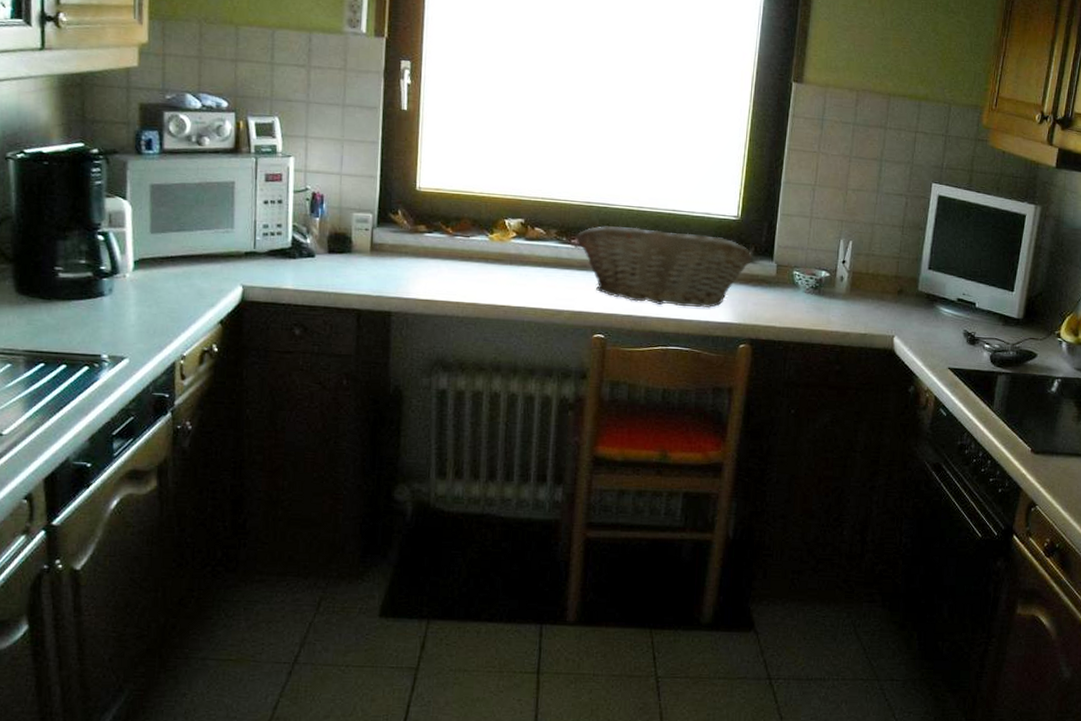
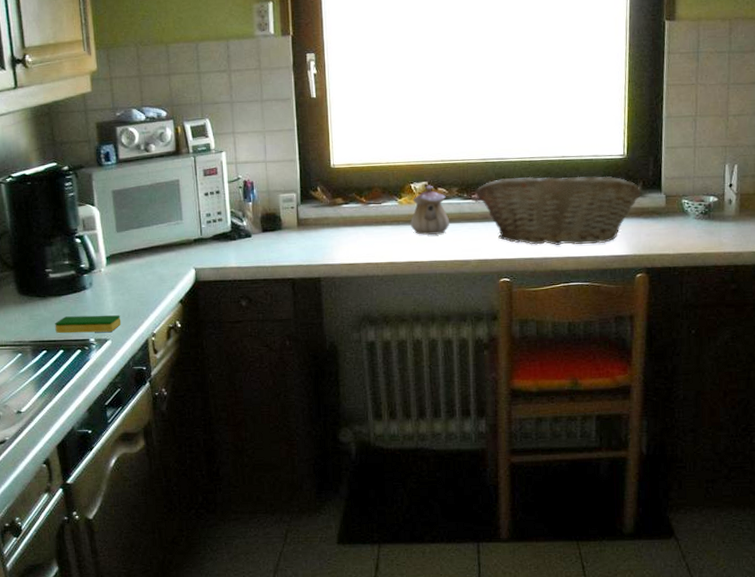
dish sponge: none [58,325,144,349] -> present [55,315,122,333]
teapot: none [500,223,544,279] -> present [411,185,449,236]

